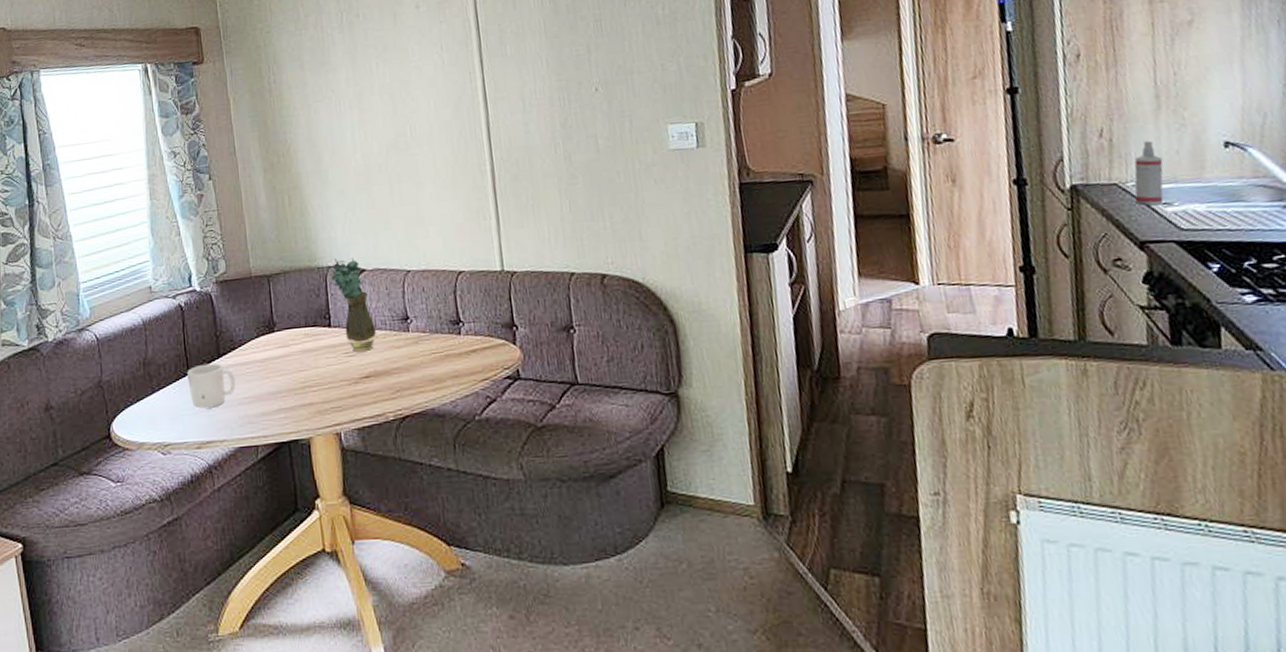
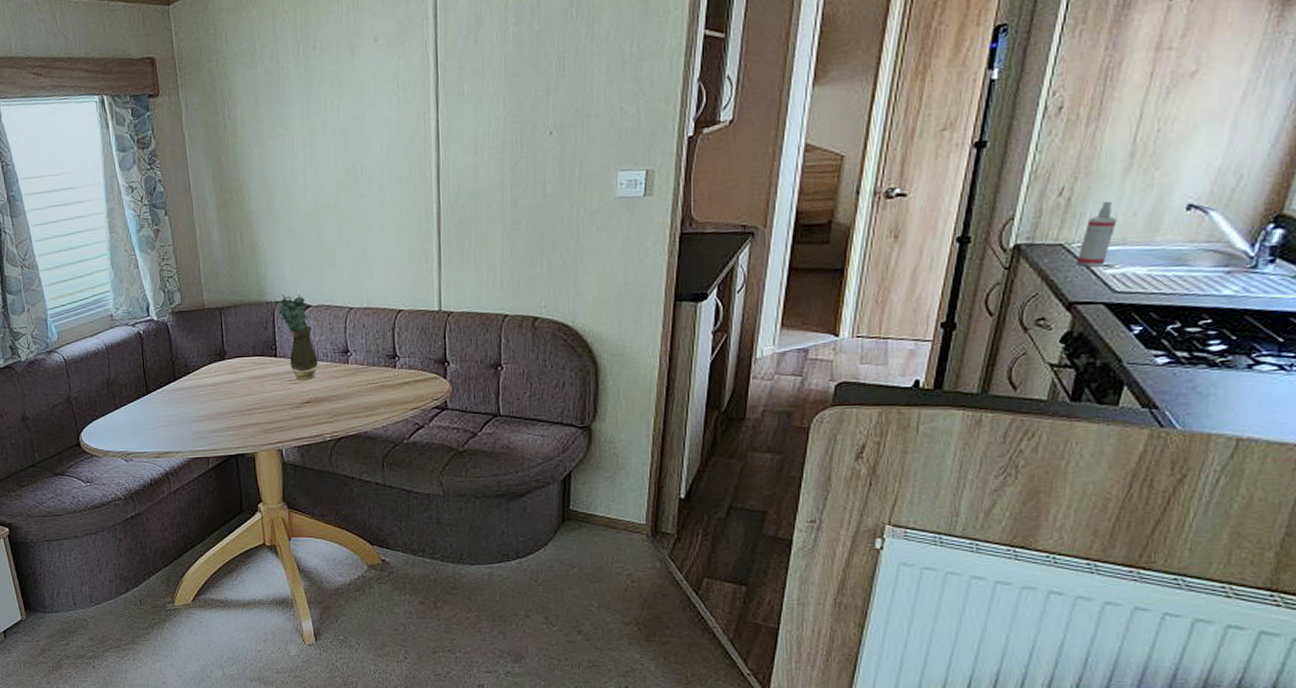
mug: present [187,363,236,409] -> none [146,385,190,424]

